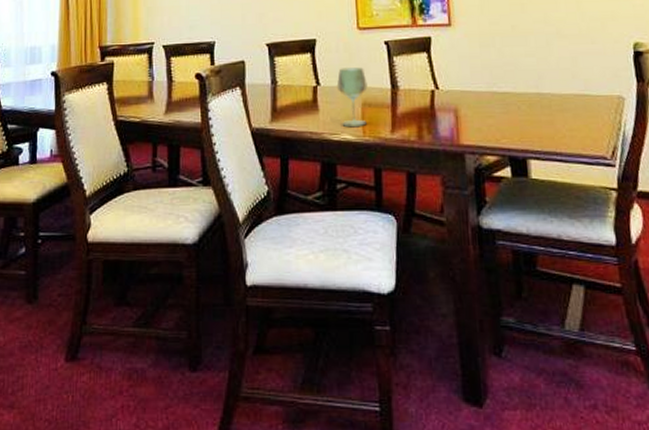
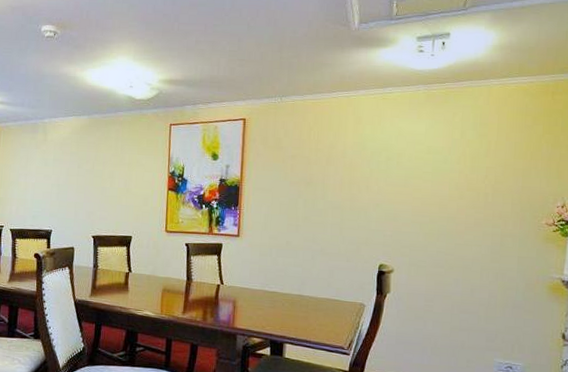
wine glass: present [336,67,368,128] -> none [144,261,169,307]

